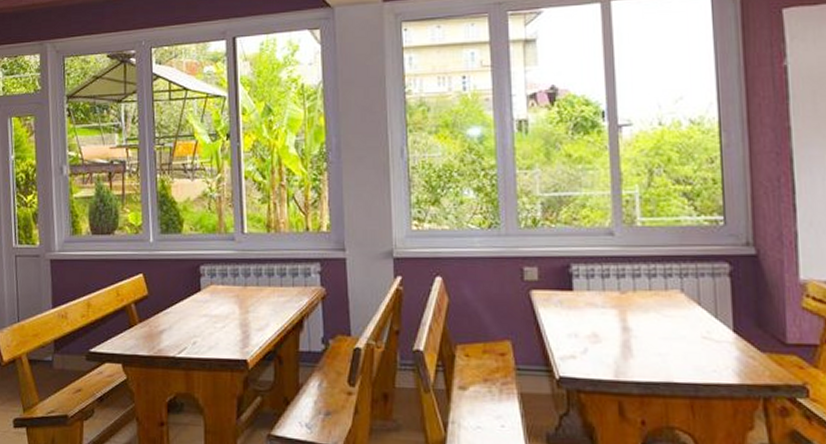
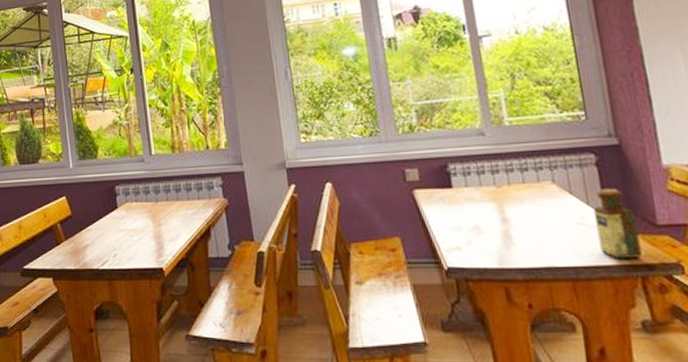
bottle: none [722,301,767,378] -> present [593,188,642,258]

